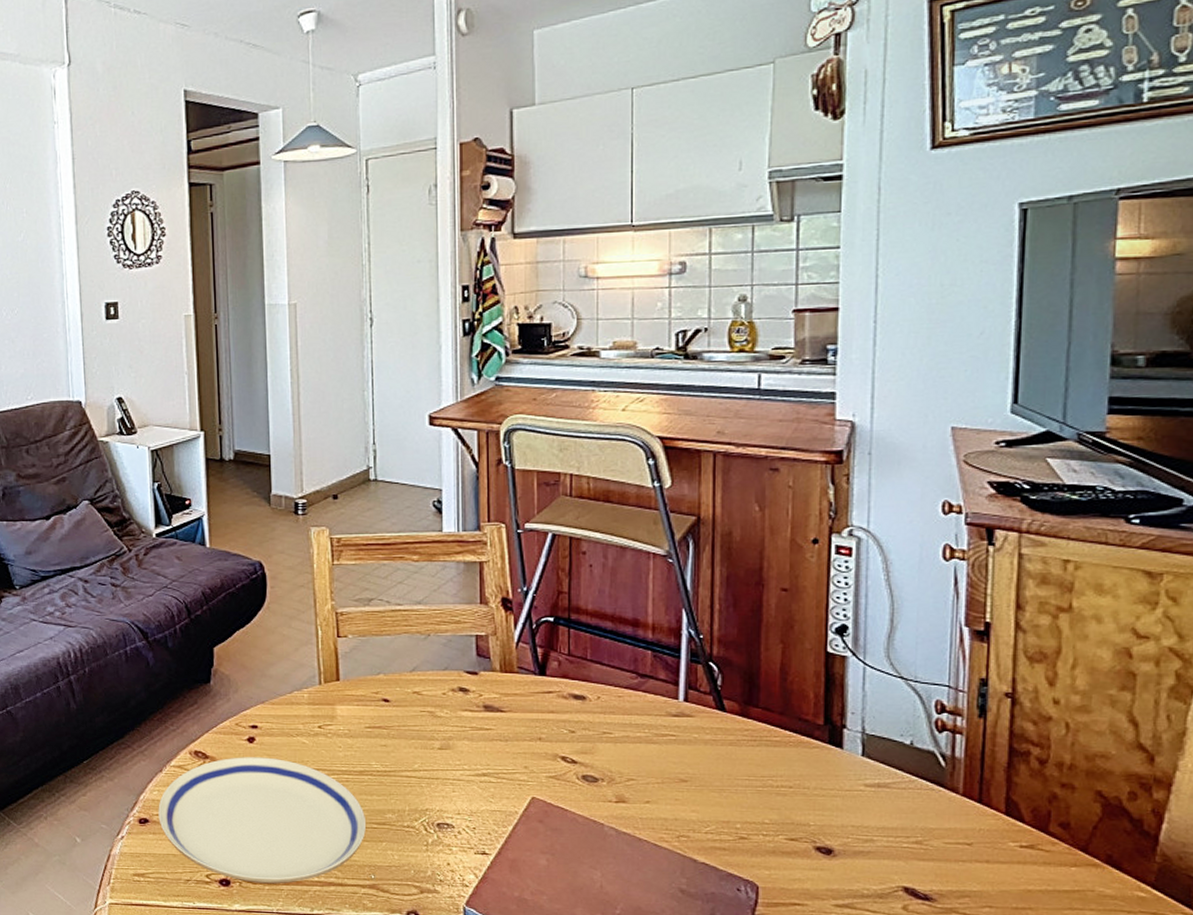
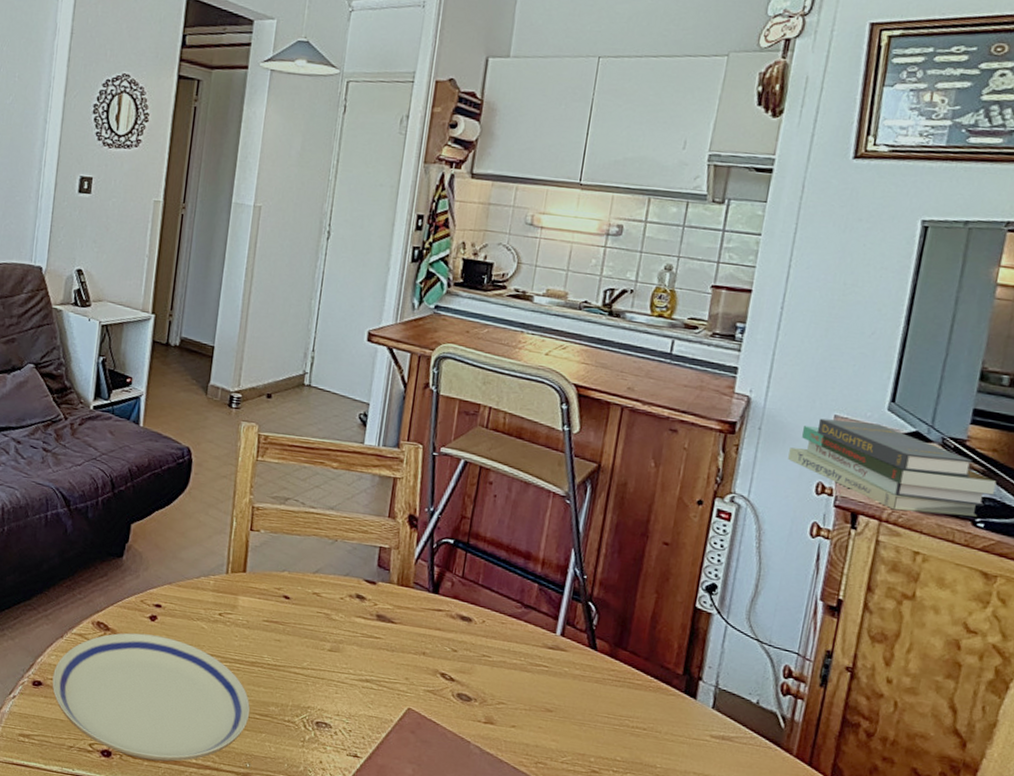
books: none [906,429,1147,519] -> present [788,418,997,517]

